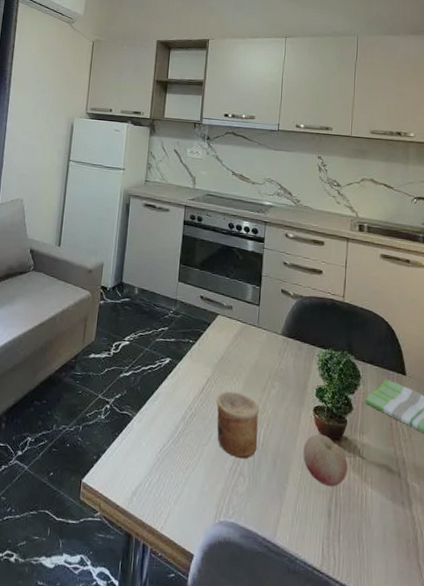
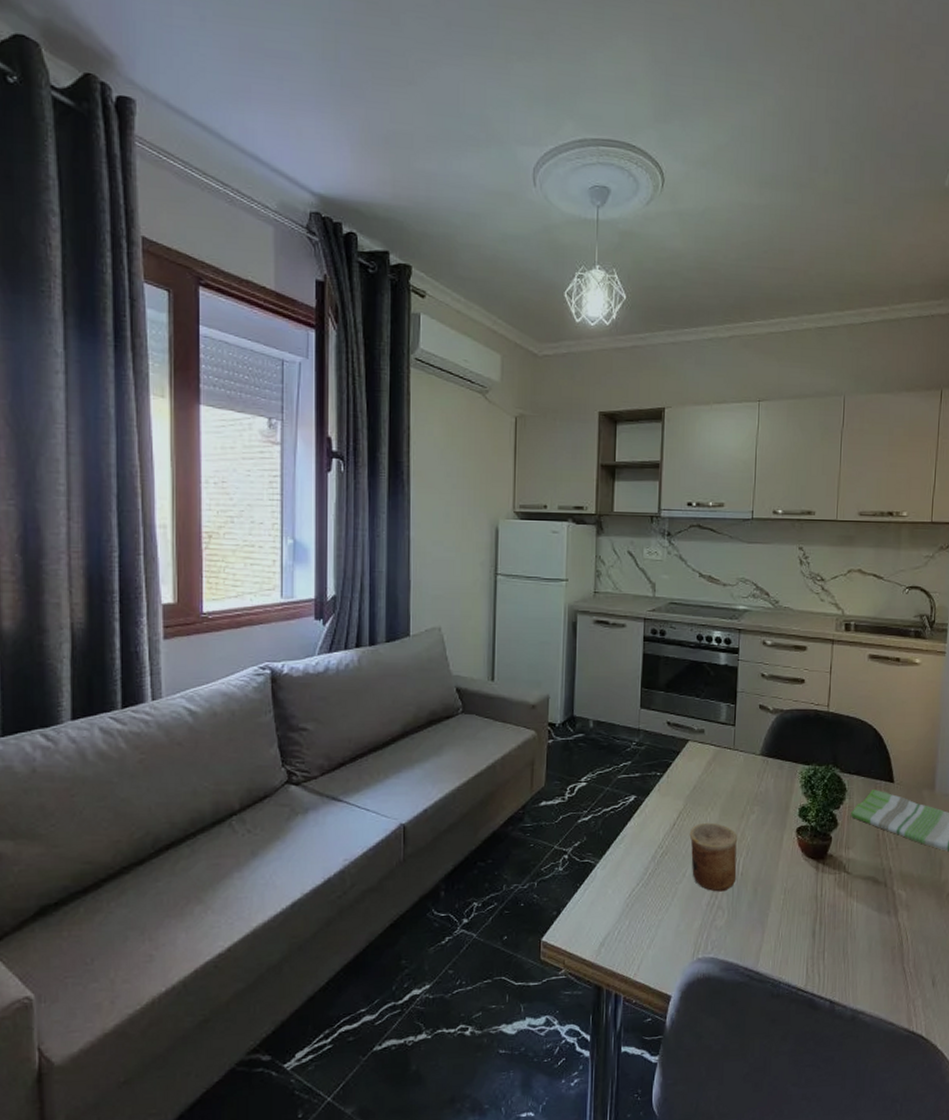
fruit: present [303,434,348,487] -> none [786,855,833,907]

